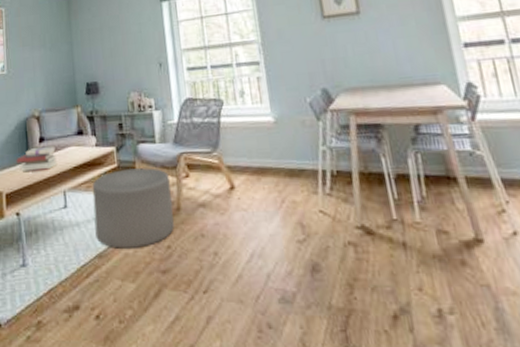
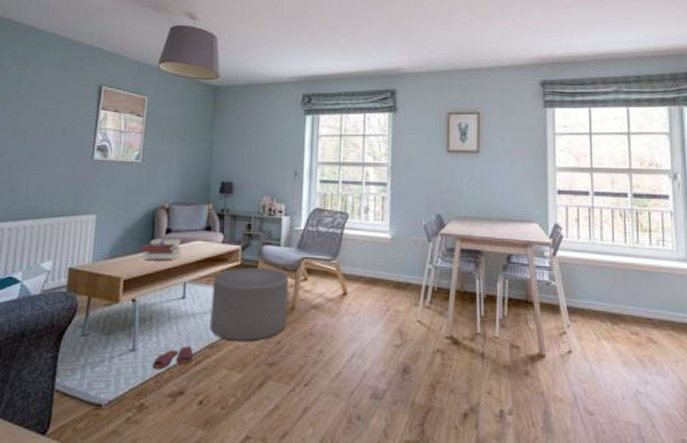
slippers: none [44,257,83,283] -> present [152,346,193,369]

